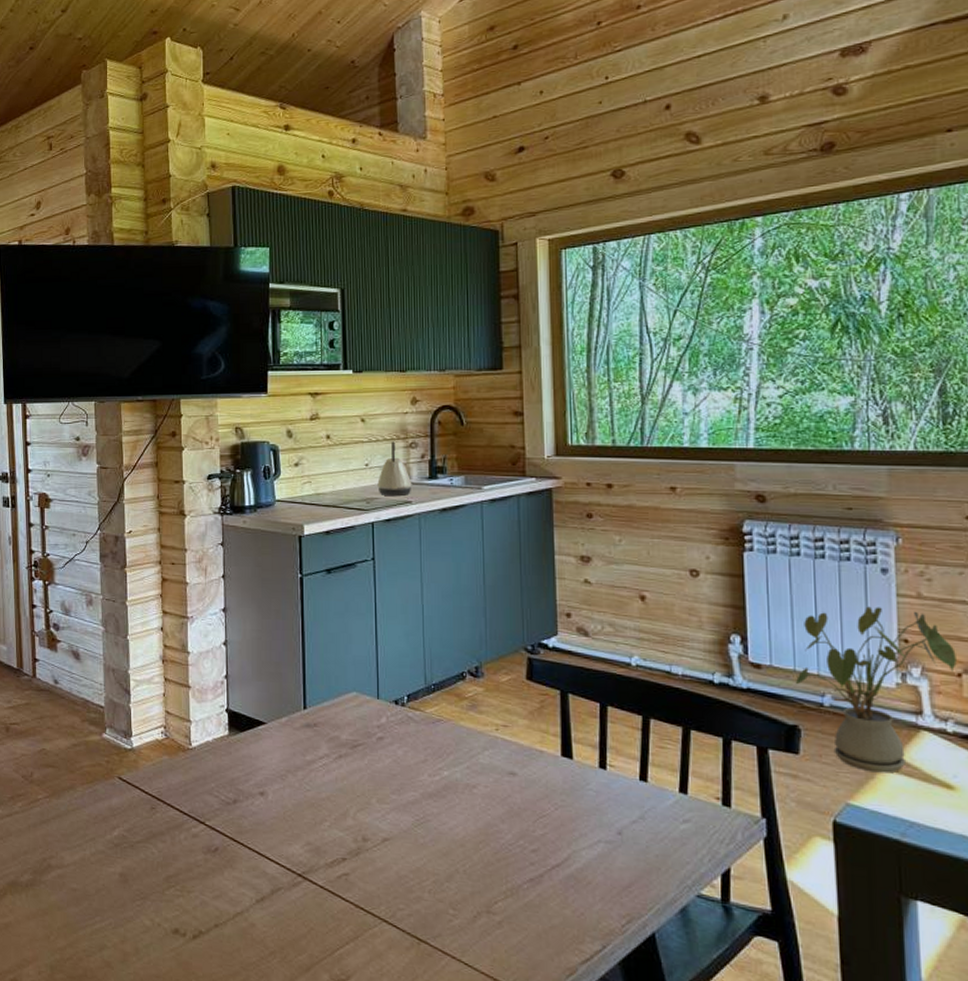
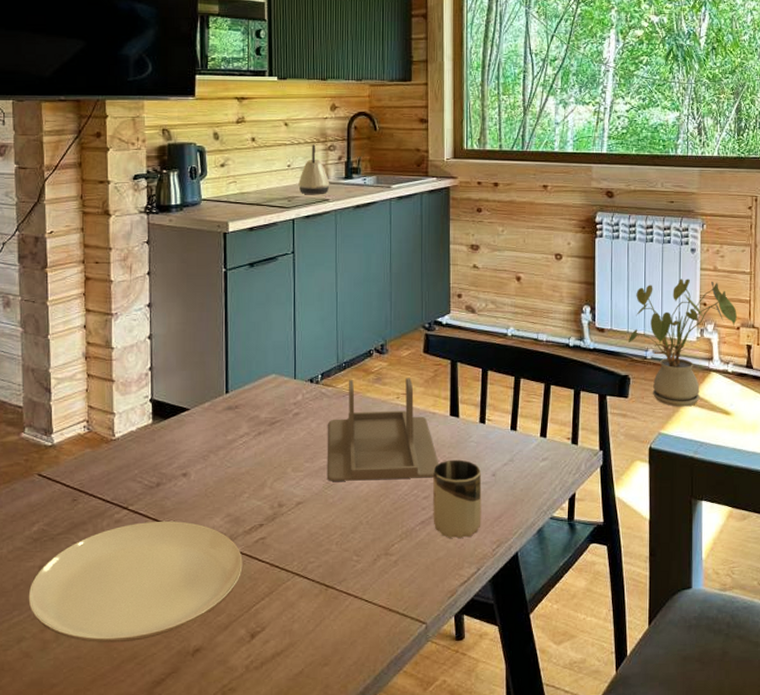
plate: none [109,840,325,968] -> present [28,521,243,643]
napkin holder: none [416,705,550,828] -> present [328,378,439,481]
cup: none [543,808,606,906] -> present [433,459,482,539]

